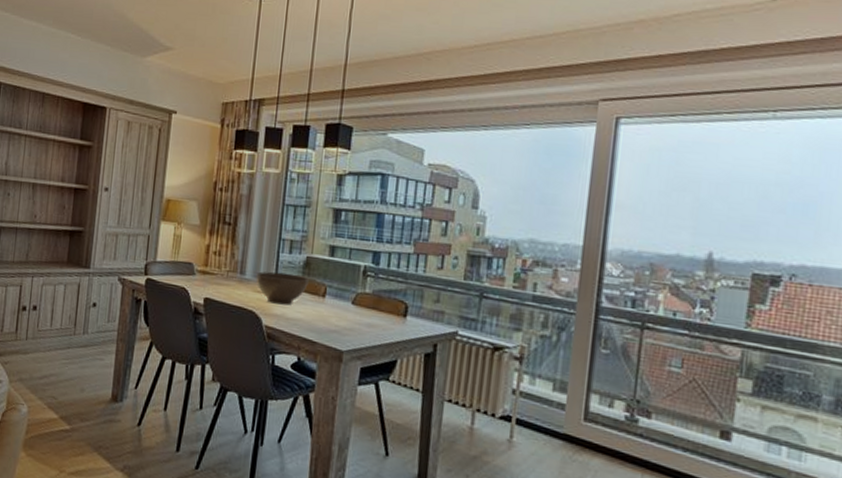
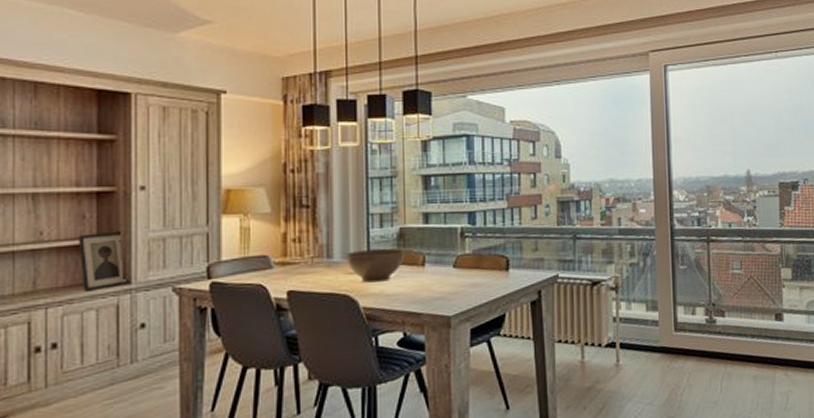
picture frame: none [57,222,91,269] -> present [78,232,132,292]

